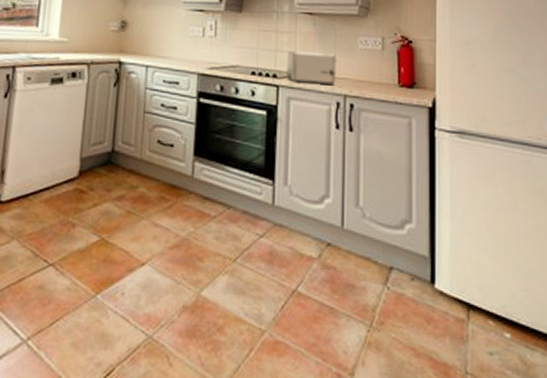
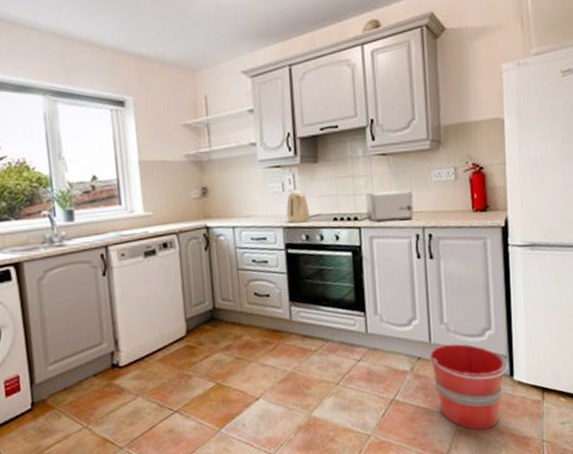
kettle: none [202,37,228,72] -> present [286,190,310,223]
bucket: none [341,232,429,346] -> present [430,343,508,430]

